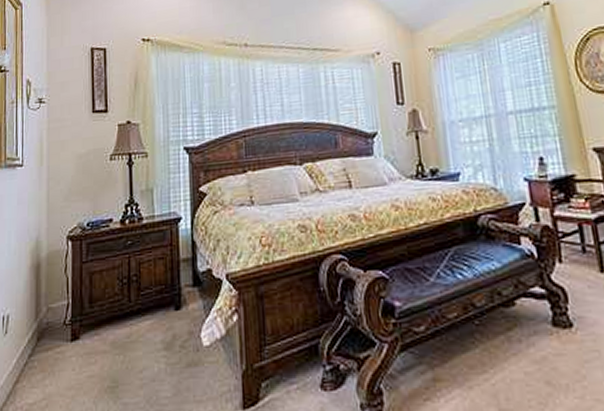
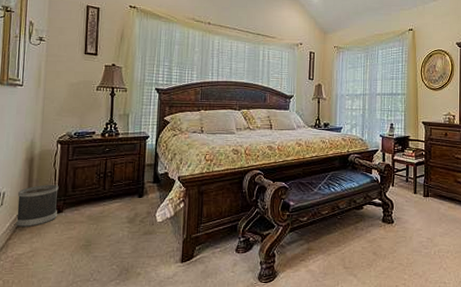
wastebasket: none [23,299,73,365] -> present [16,184,59,228]

